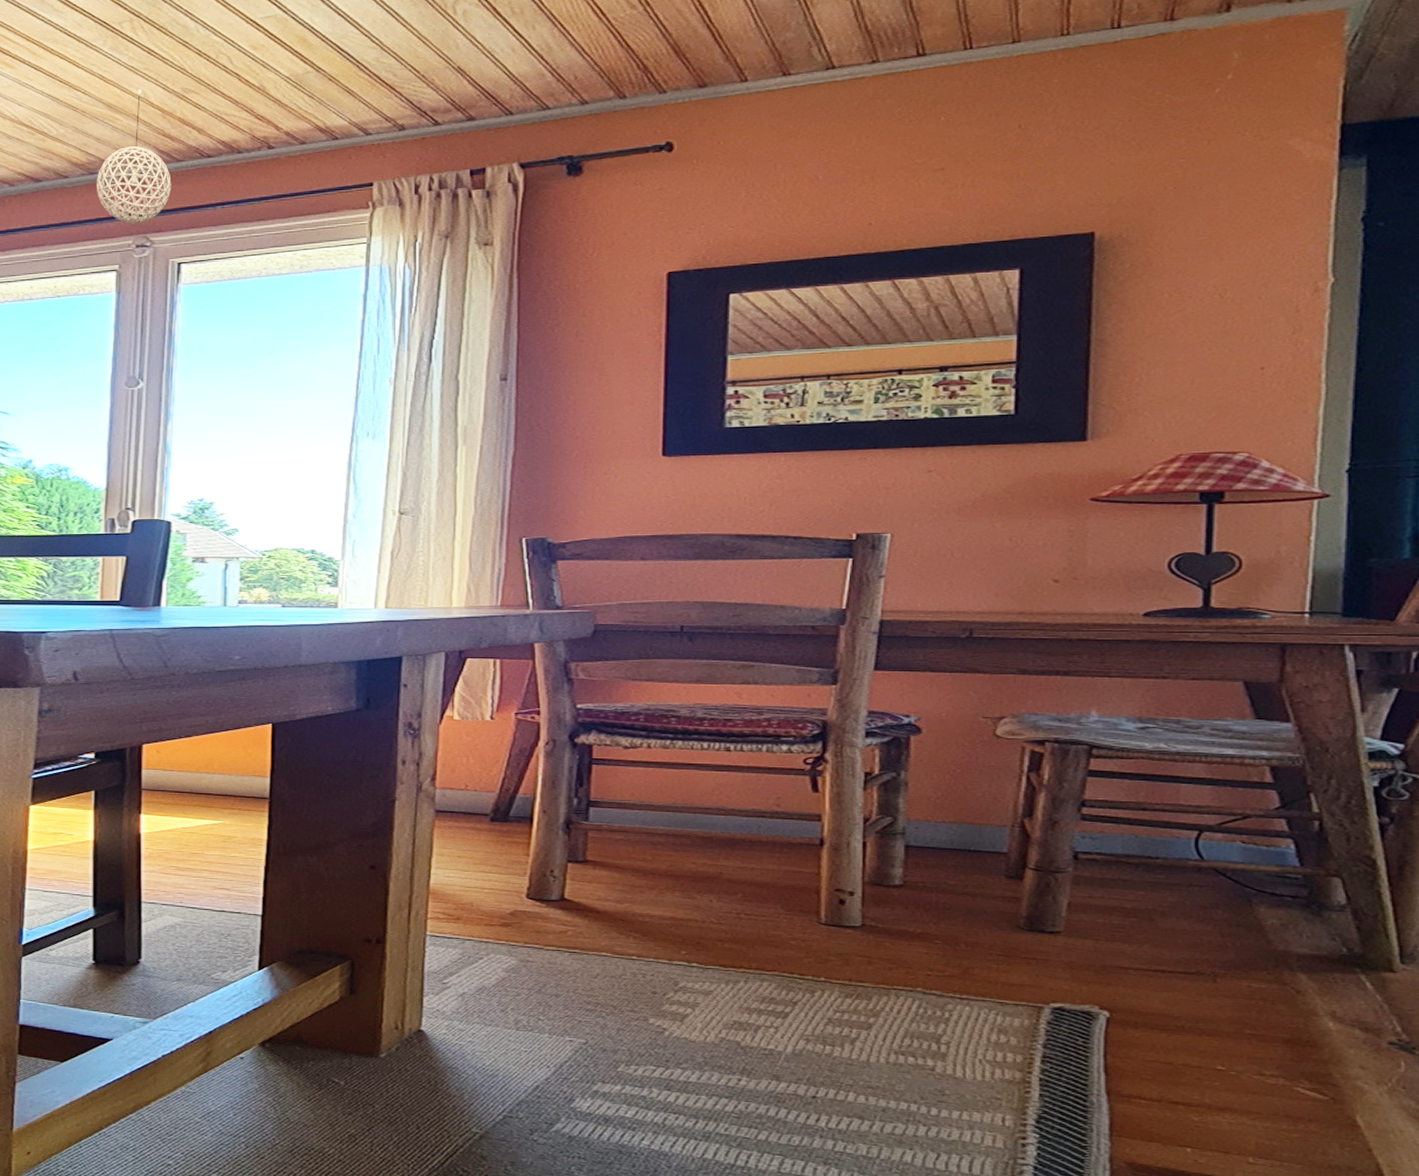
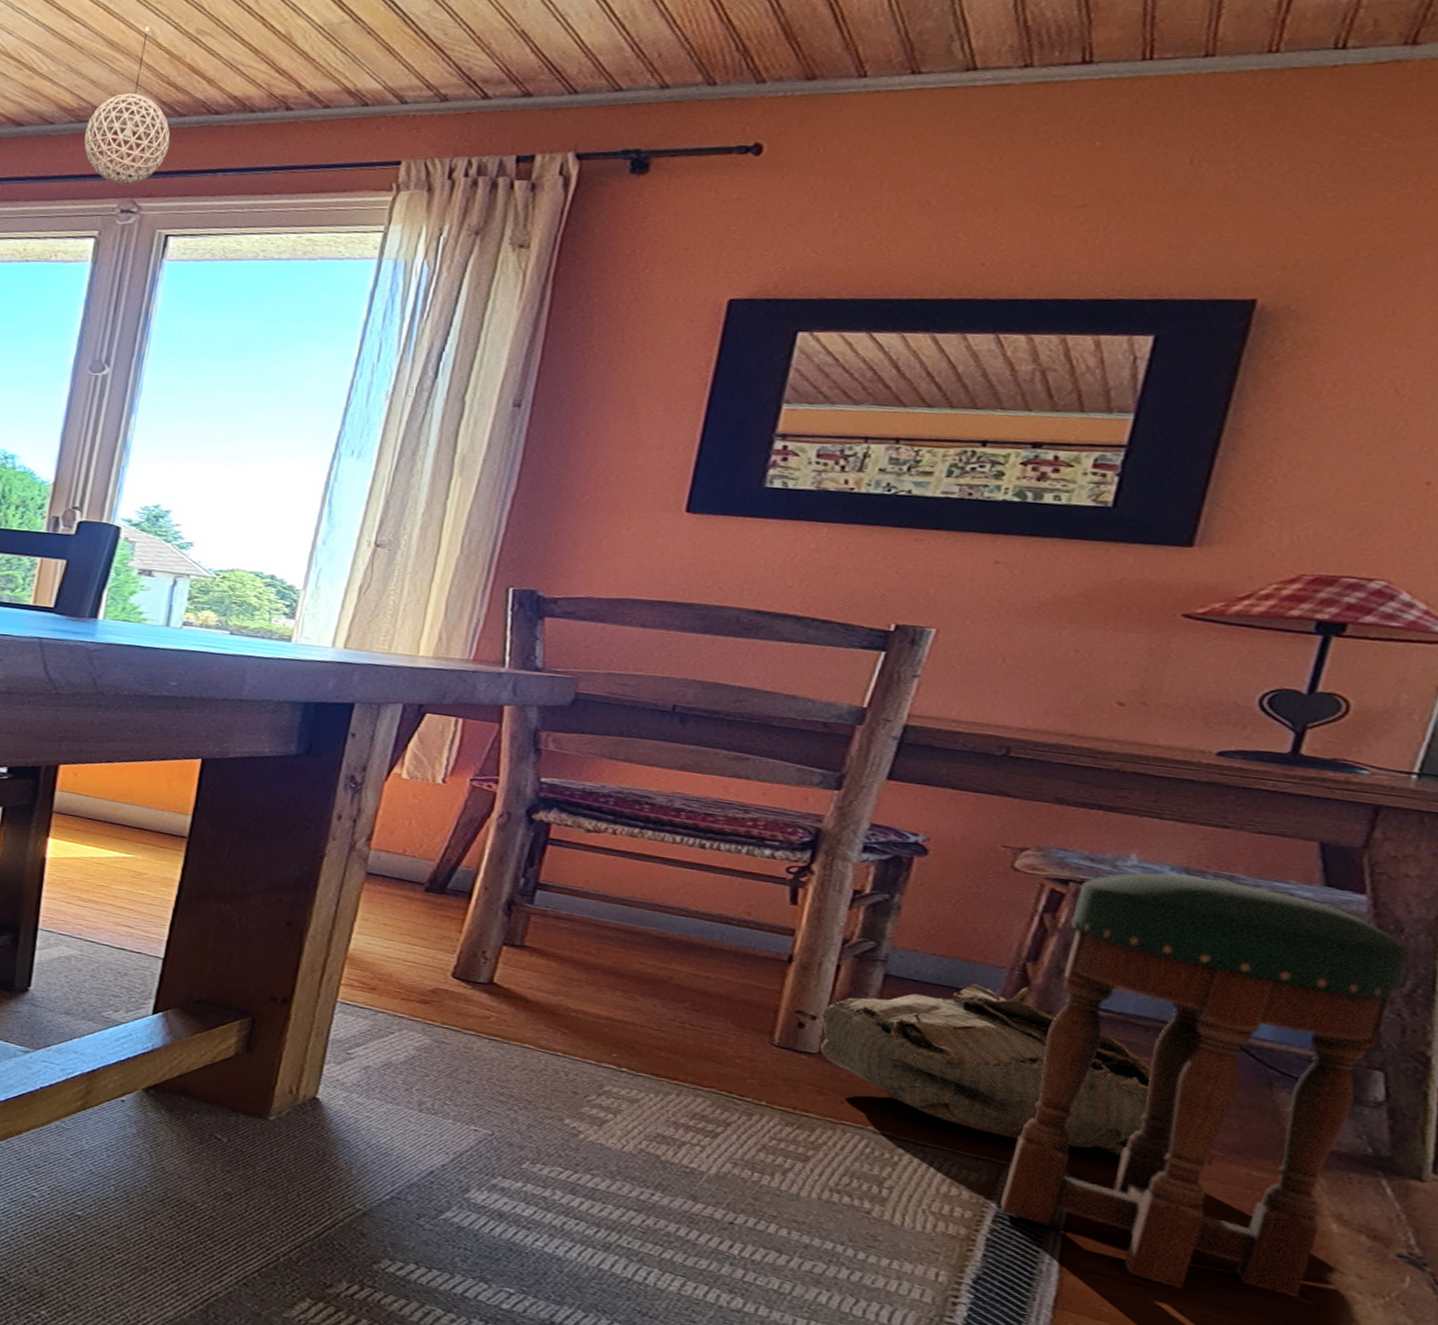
bag: none [857,841,1153,986] -> present [820,983,1153,1157]
stool: none [1045,724,1339,1102] -> present [1000,873,1411,1297]

